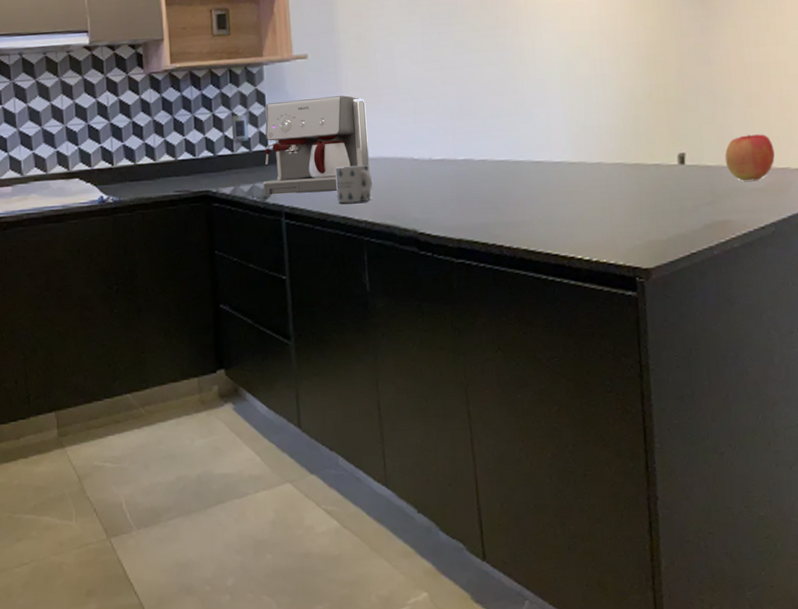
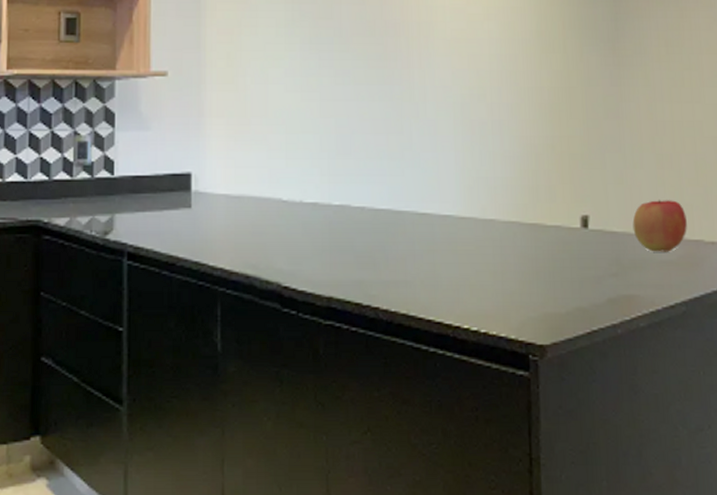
coffee maker: present [263,95,370,195] -> none [104,121,231,231]
mug: present [335,164,372,203] -> none [190,202,232,246]

